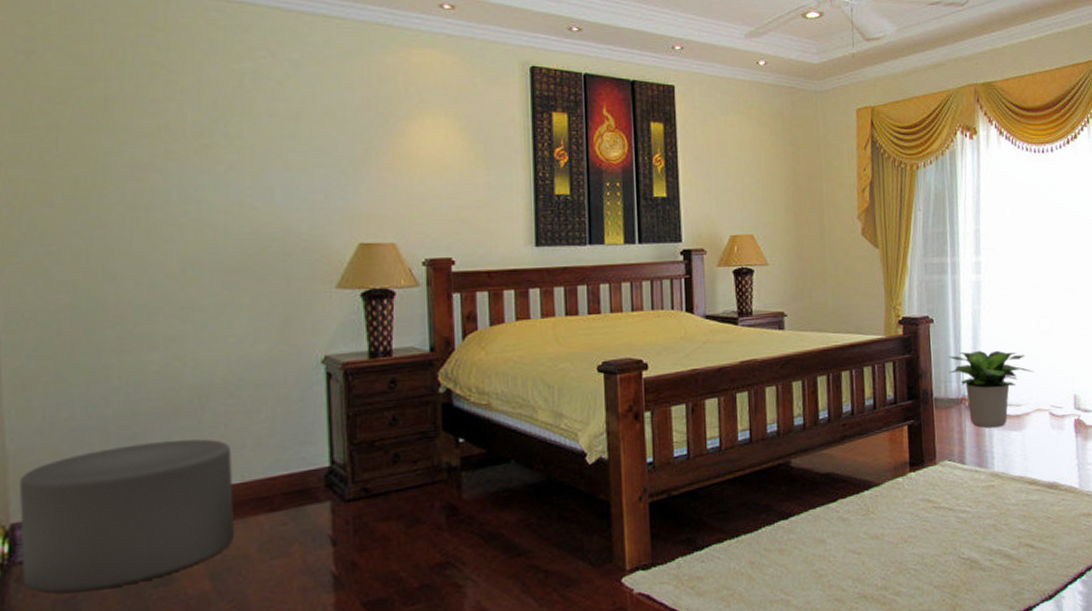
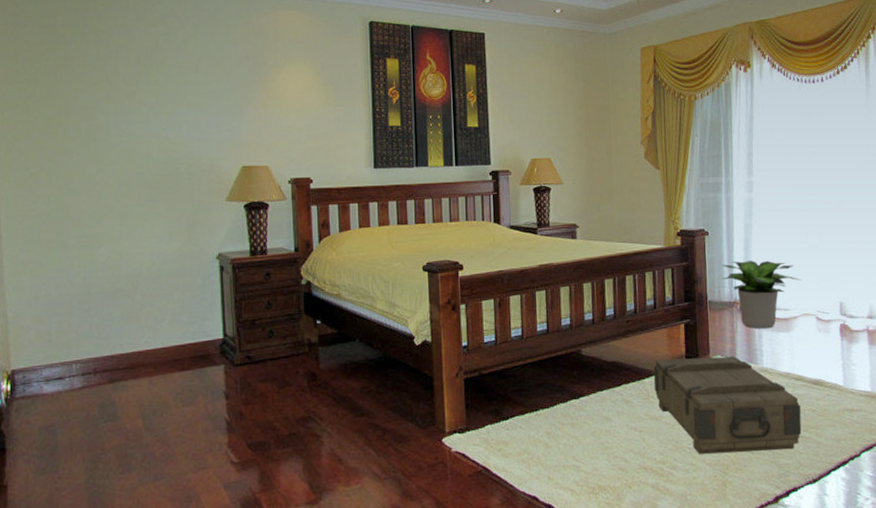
pouf: present [20,439,234,594] -> none [17,314,157,423]
ammo crate: none [873,460,1036,576] -> present [653,356,802,454]

